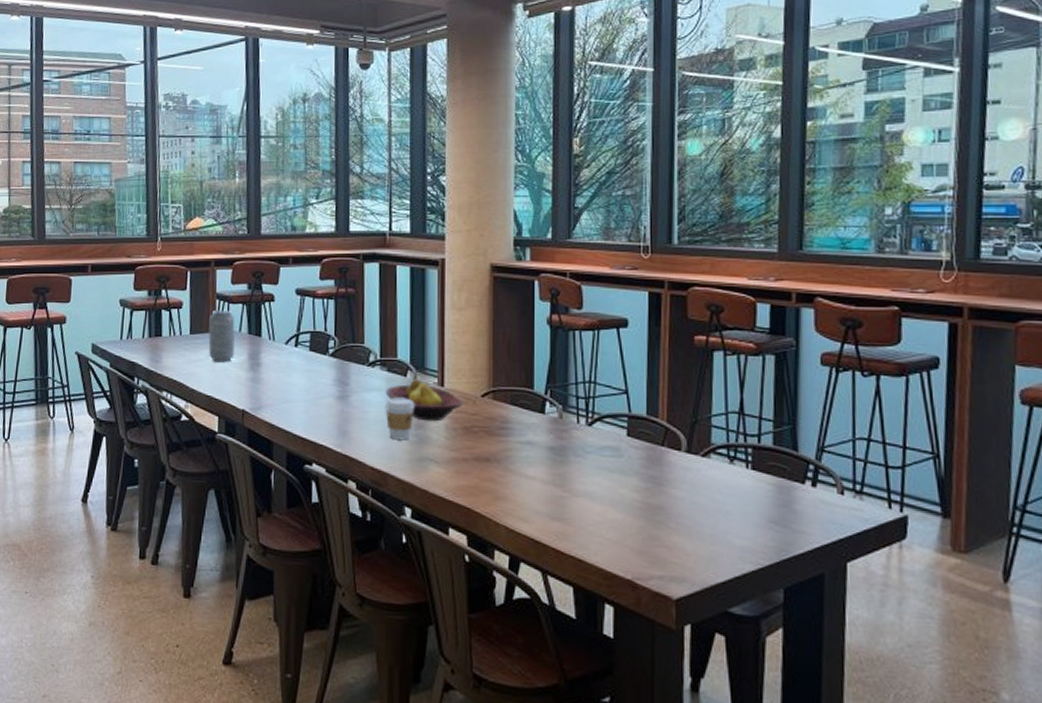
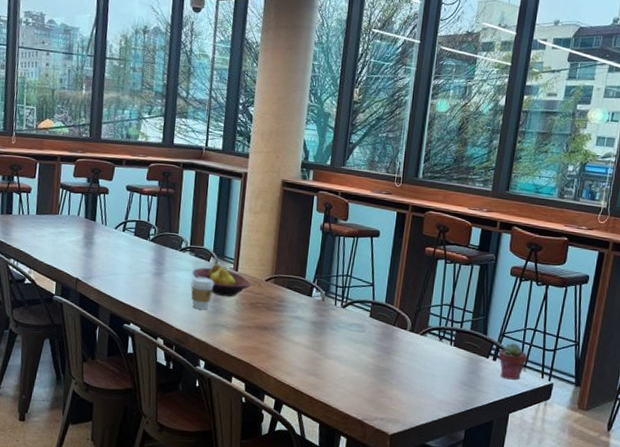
vase: present [208,311,235,363] -> none [51,197,75,240]
potted succulent: none [818,460,863,513] -> present [498,343,528,380]

